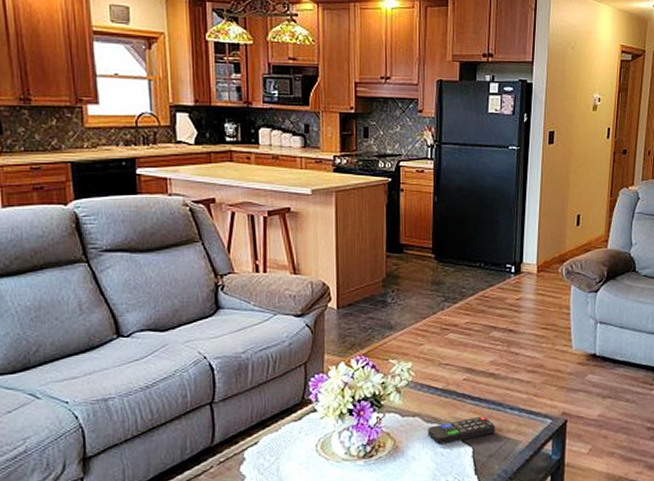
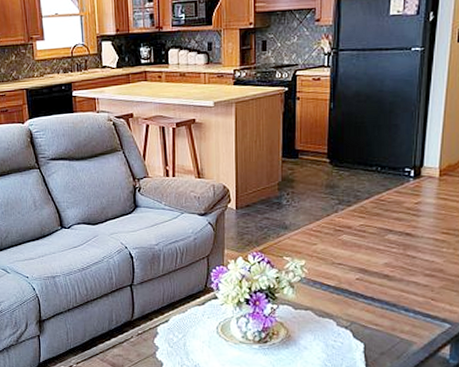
remote control: present [427,415,496,445] -> none [319,314,389,338]

